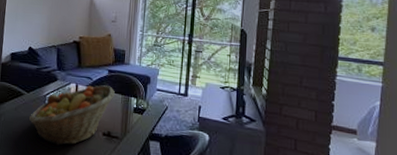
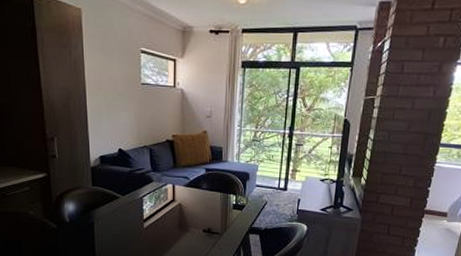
fruit basket: present [28,85,115,146] -> none [127,184,213,244]

